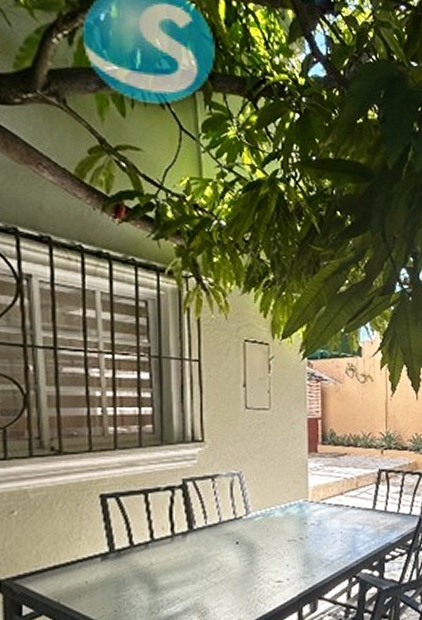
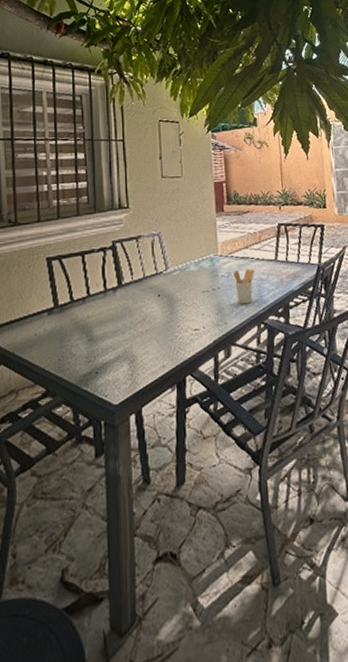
utensil holder: none [324,517,349,556] -> present [233,268,255,305]

